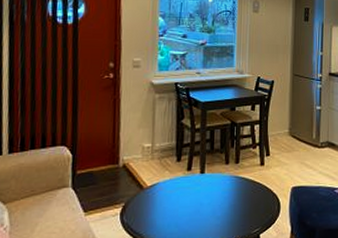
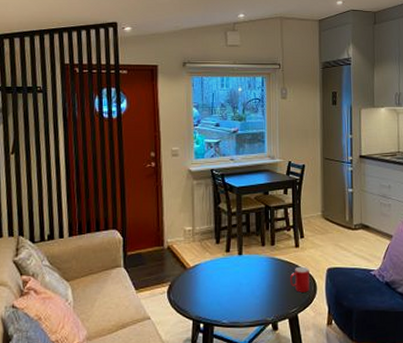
cup: none [252,185,274,212] -> present [289,266,310,292]

